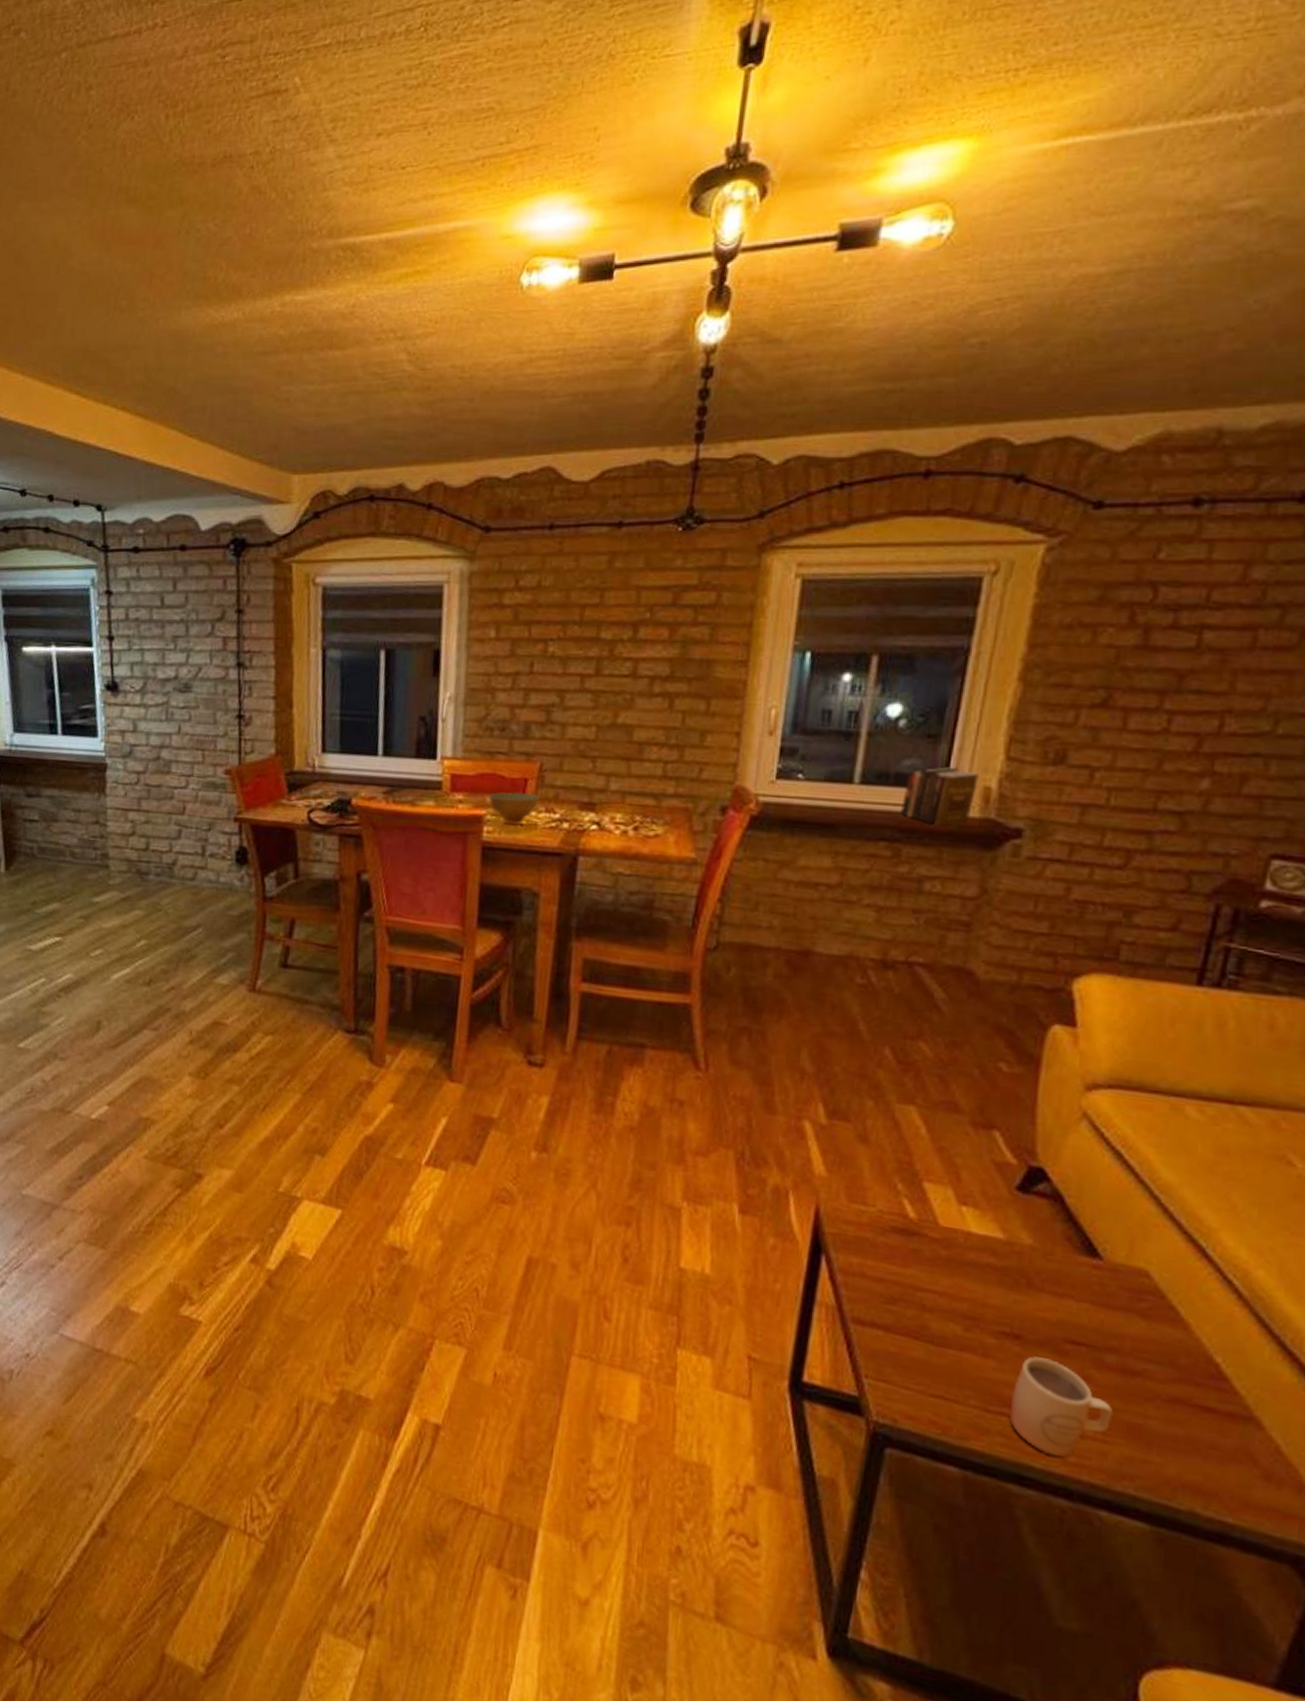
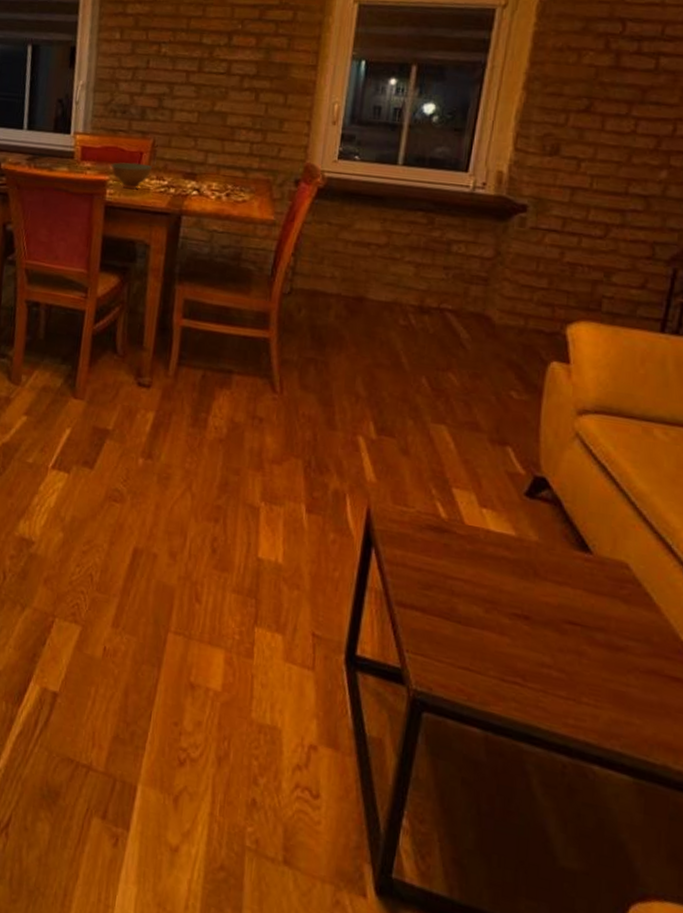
books: present [901,766,979,827] -> none [434,154,494,202]
mug: present [1010,1356,1114,1458] -> none [522,634,603,720]

